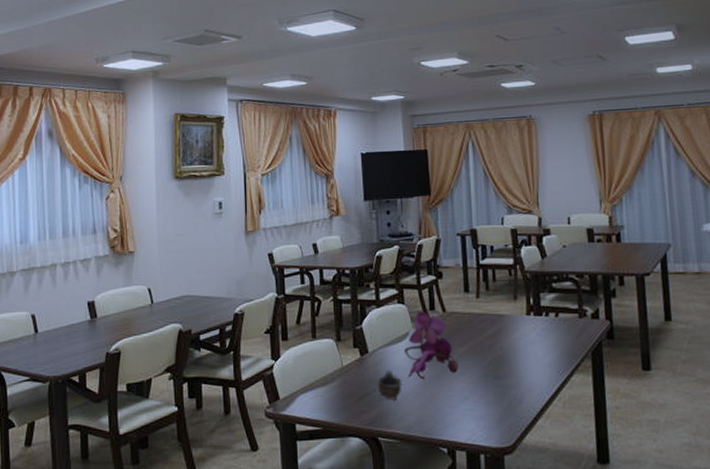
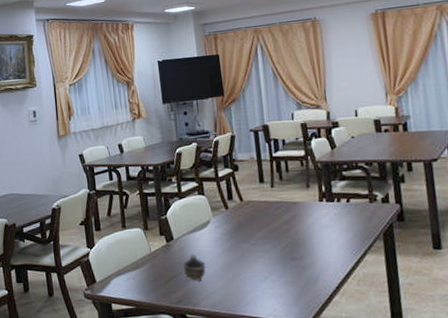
flower: present [404,311,459,379] -> none [206,201,258,262]

